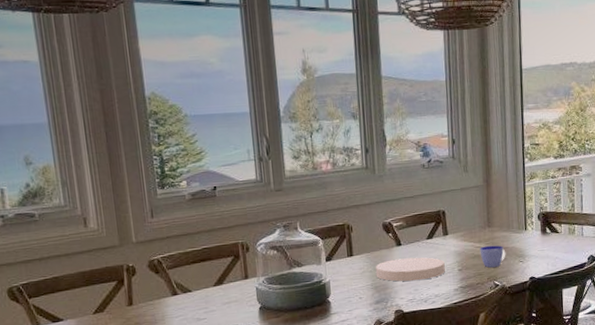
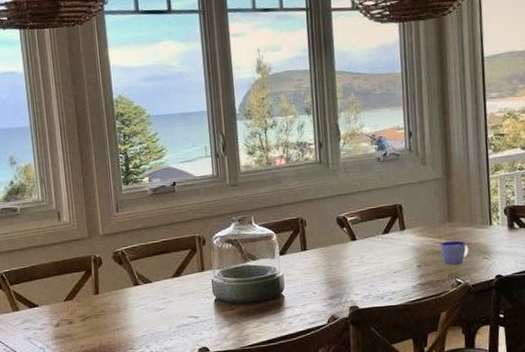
plate: present [375,257,445,282] -> none [329,252,403,277]

